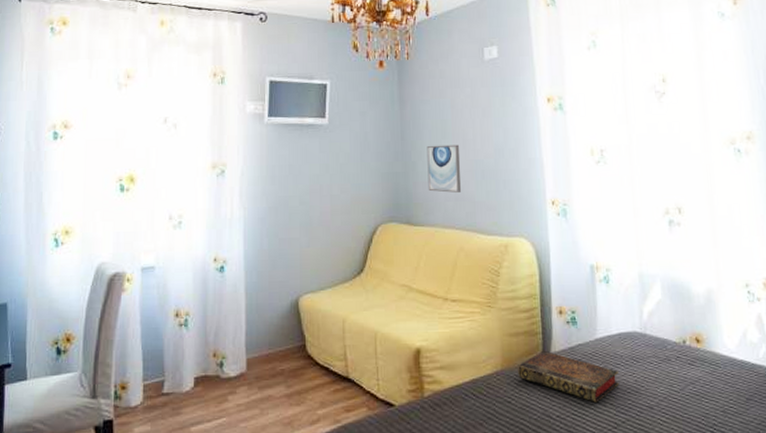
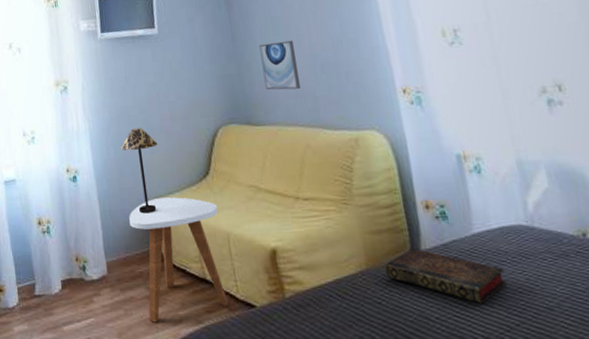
table lamp: none [276,219,315,309] -> present [121,127,158,214]
side table: none [276,293,369,422] -> present [129,197,229,323]

